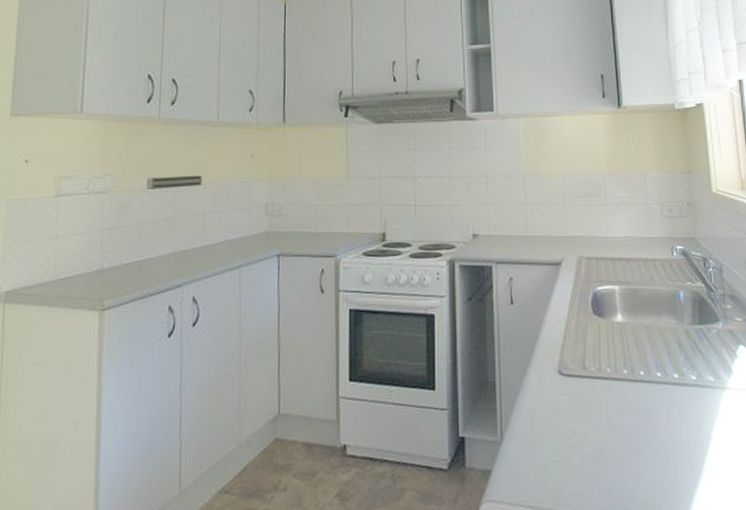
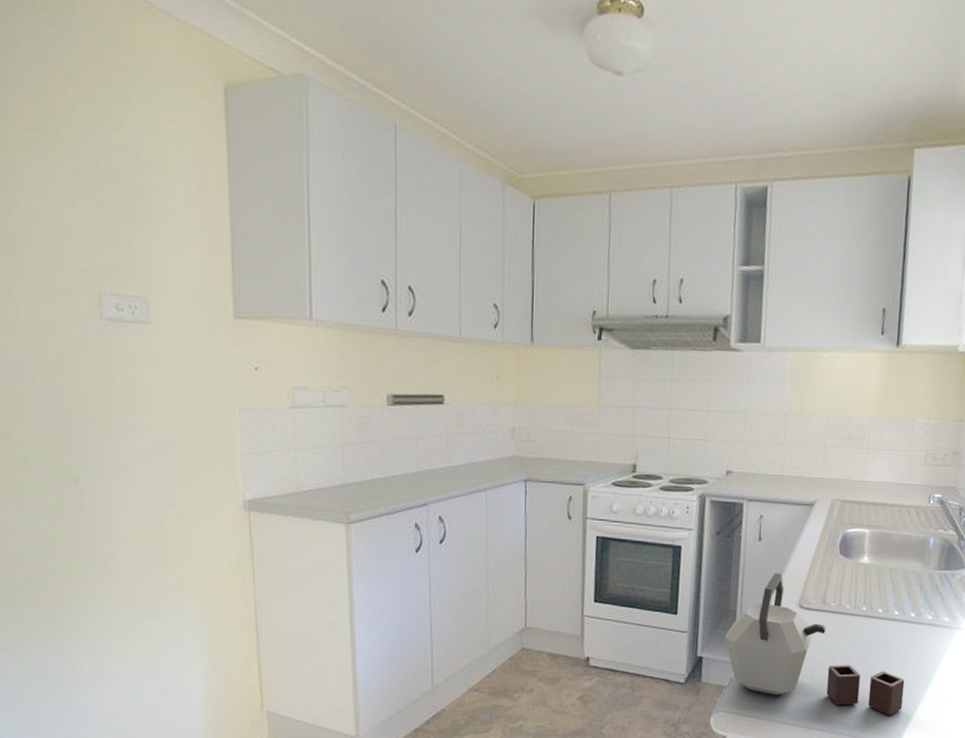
kettle: none [485,337,682,495] -> present [724,573,905,715]

